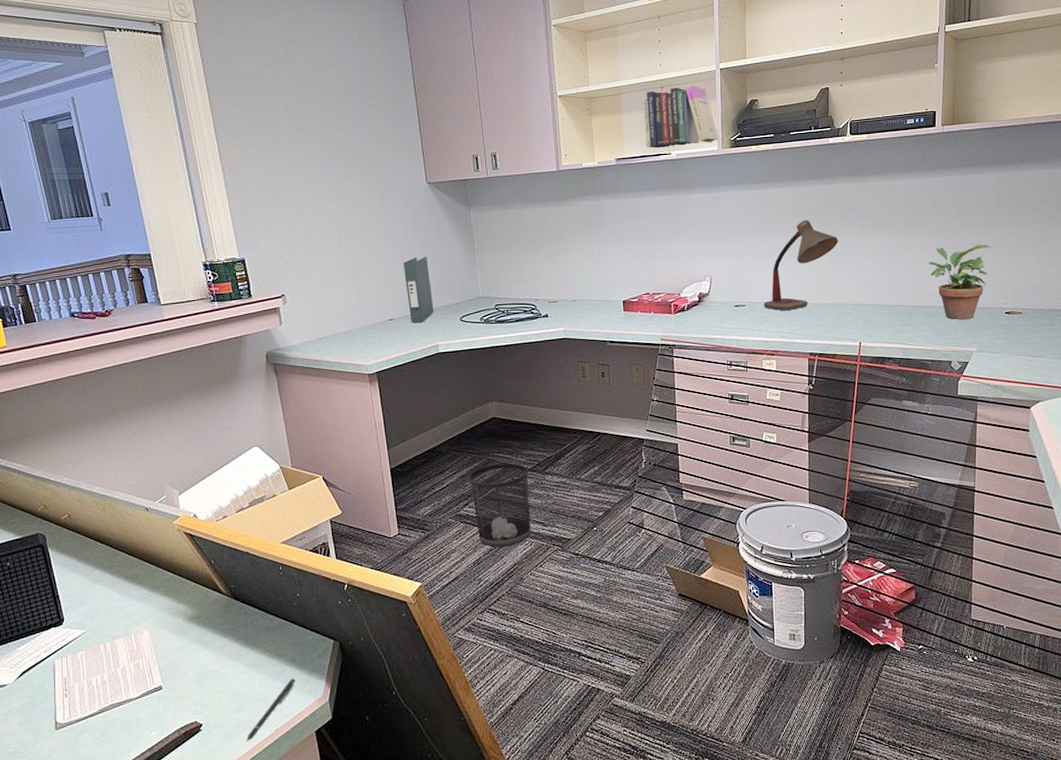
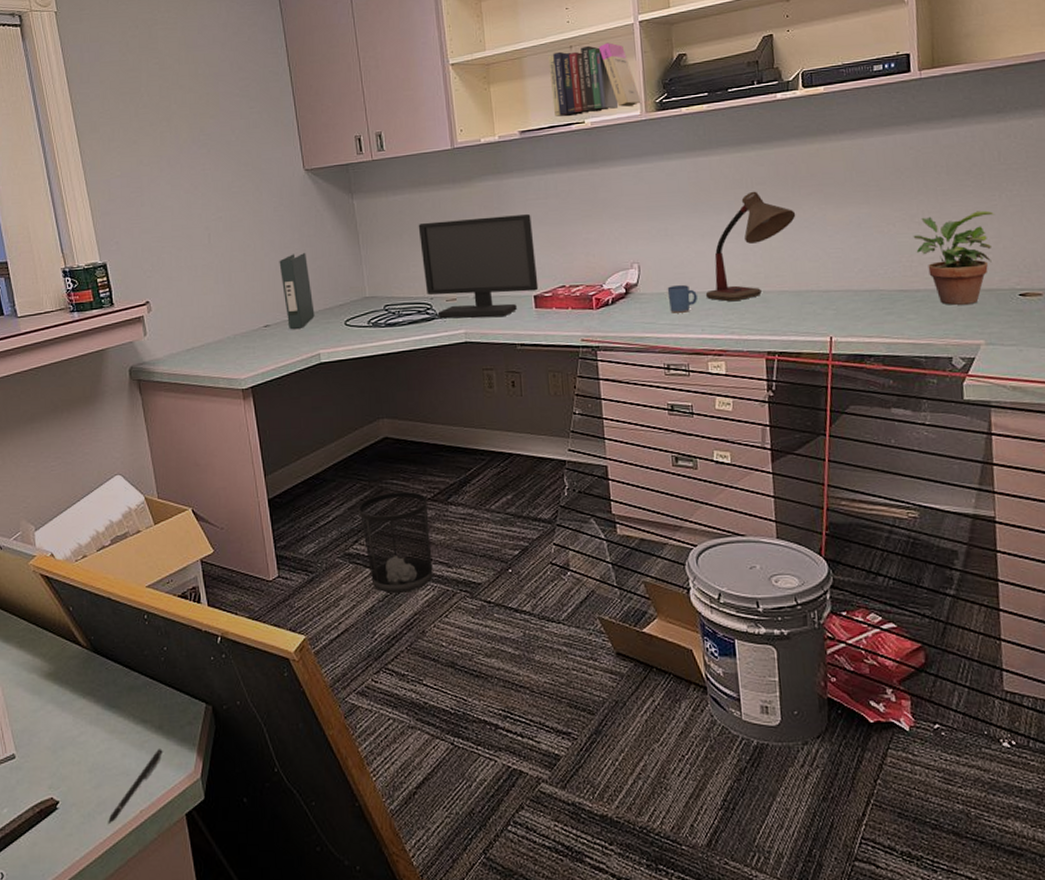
computer monitor: none [526,231,627,318] -> present [418,214,539,319]
mug: none [732,295,757,319] -> present [667,284,697,313]

